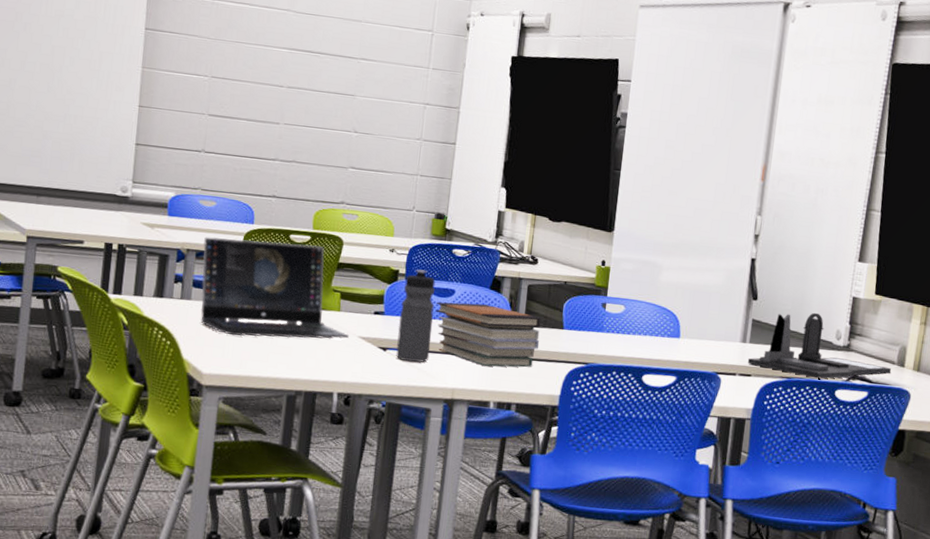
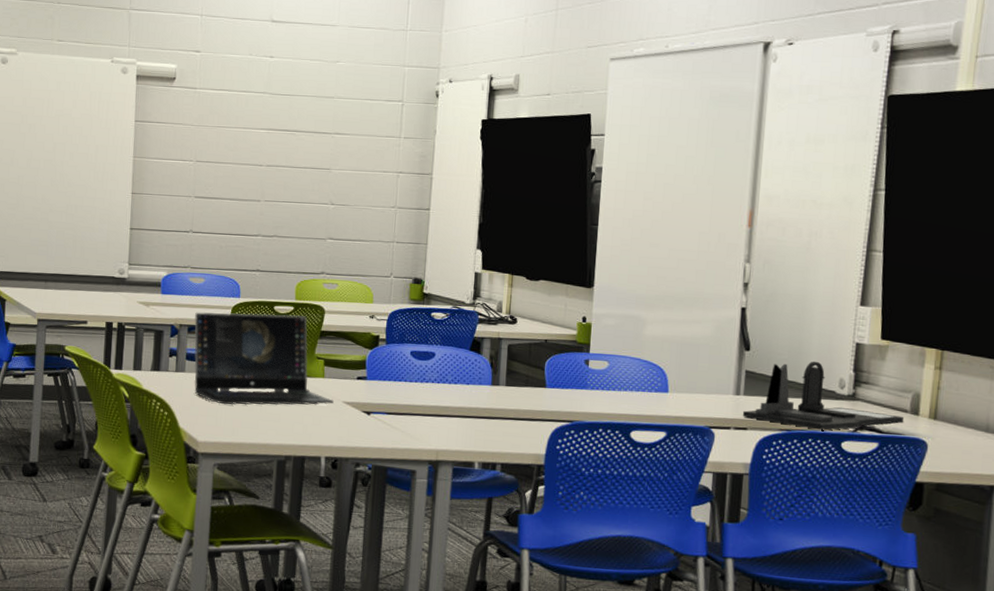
water bottle: present [396,269,436,363] -> none [380,334,416,426]
book stack: present [436,301,541,368] -> none [417,365,523,428]

